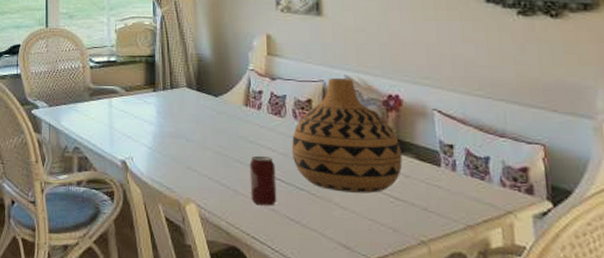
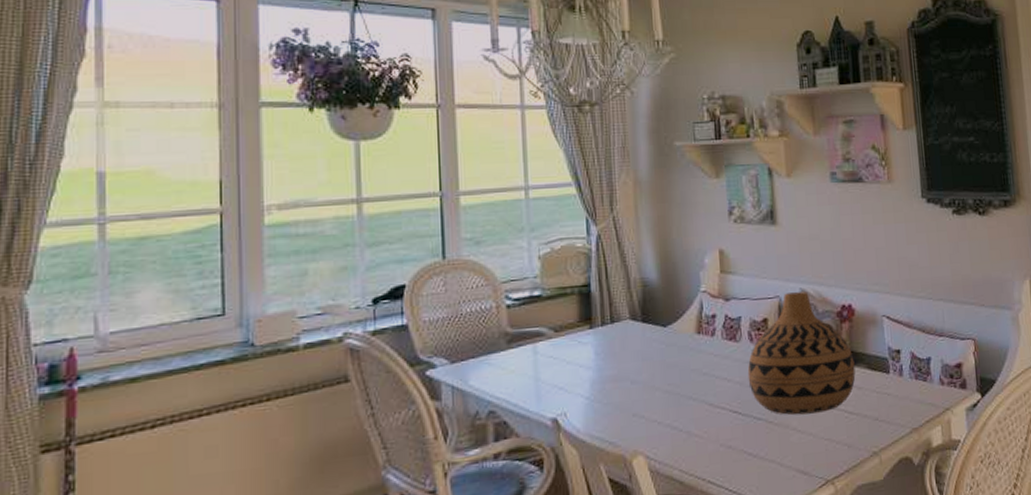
beverage can: present [249,155,277,206] -> none [703,387,734,445]

